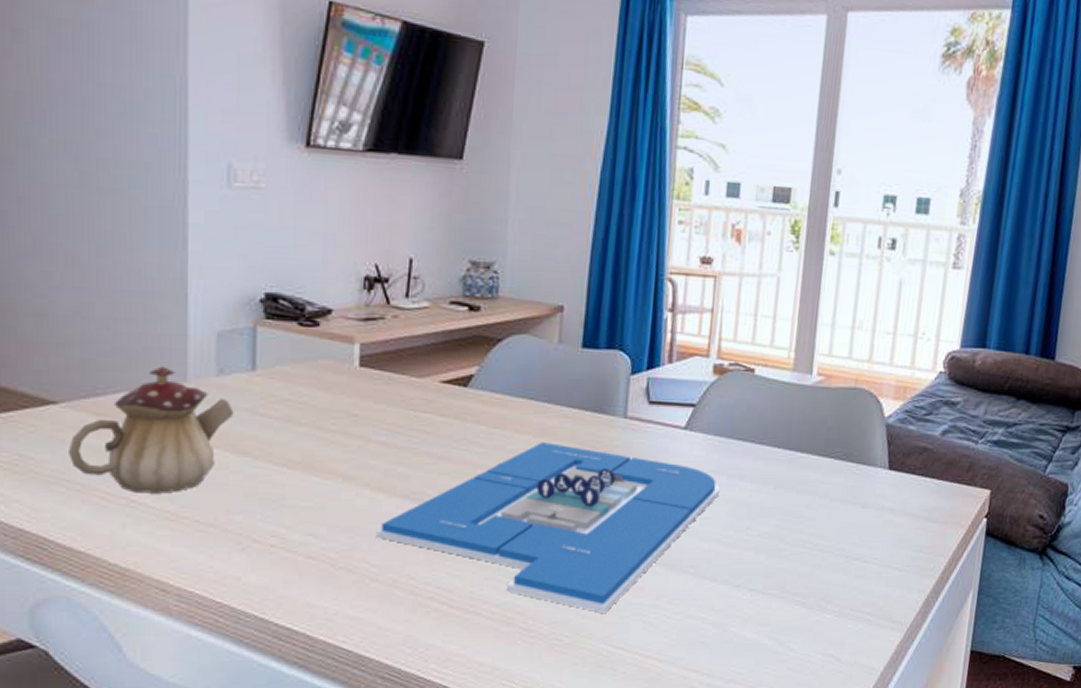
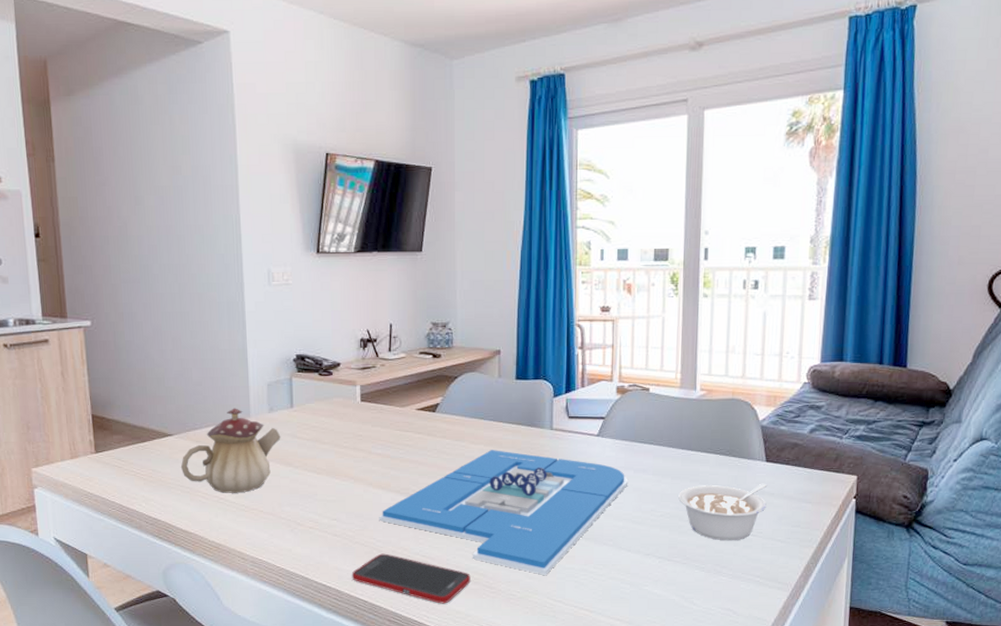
cell phone: none [330,583,503,653] -> present [351,553,471,604]
legume: none [781,496,889,569] -> present [678,483,768,541]

